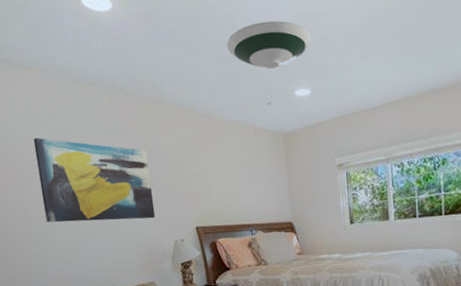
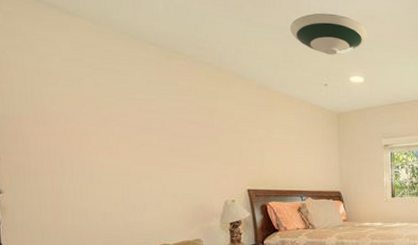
wall art: present [33,137,155,223] -> none [78,87,207,178]

